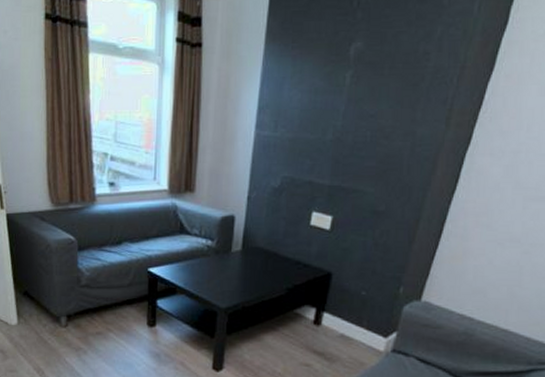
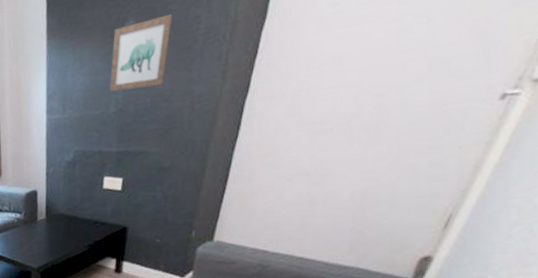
wall art: none [329,45,403,120] -> present [110,14,173,91]

